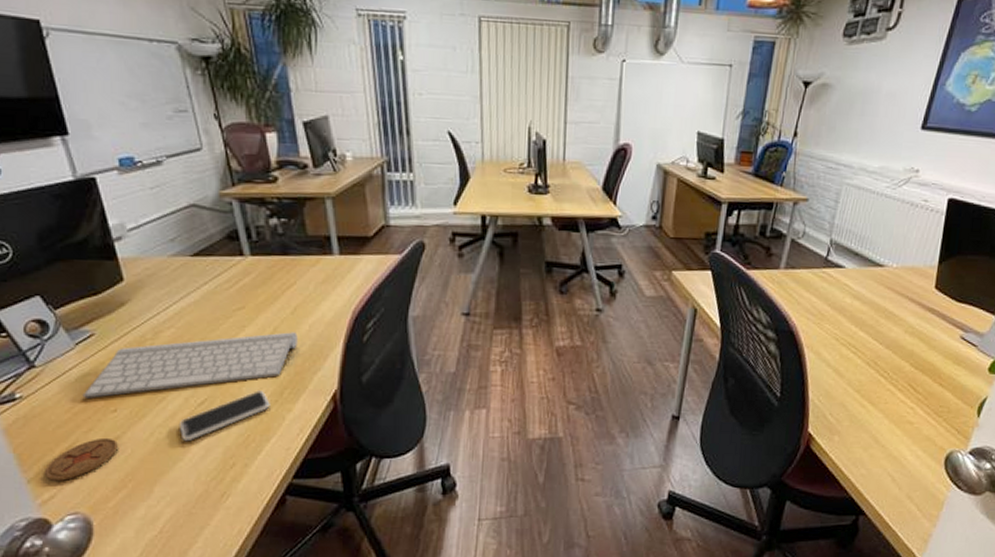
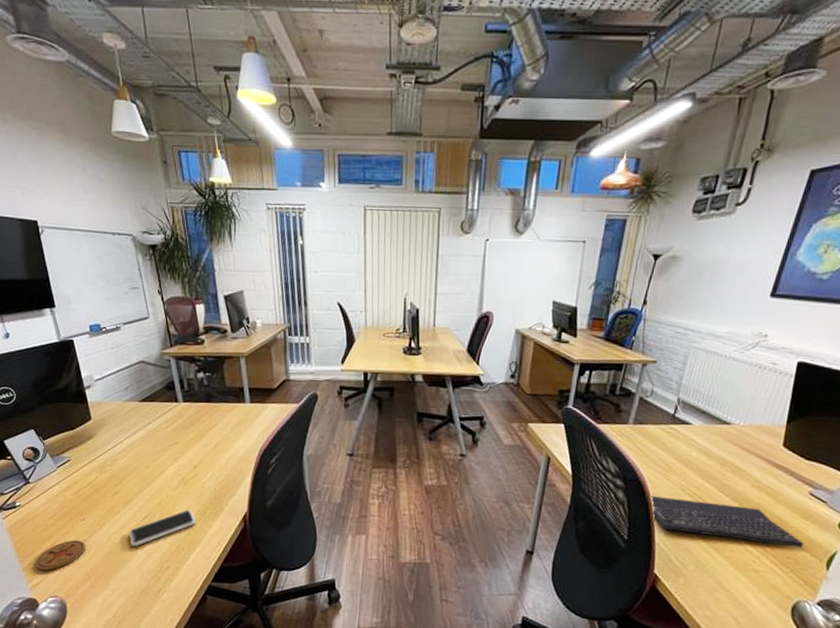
keyboard: present [82,332,298,398] -> none [61,464,217,509]
keyboard: none [802,346,956,395] -> present [649,495,804,548]

